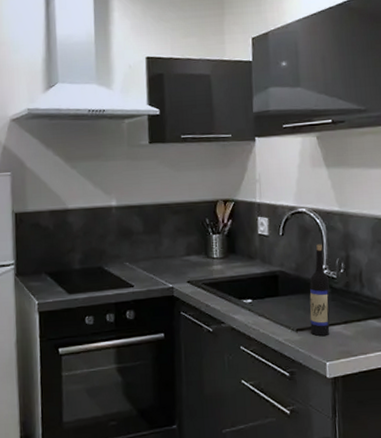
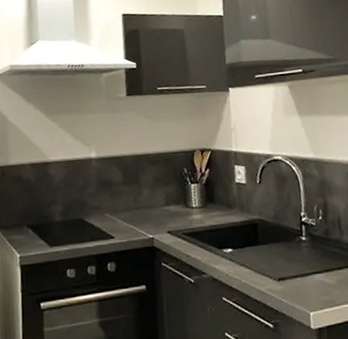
wine bottle: present [309,244,330,337] -> none [289,191,312,286]

